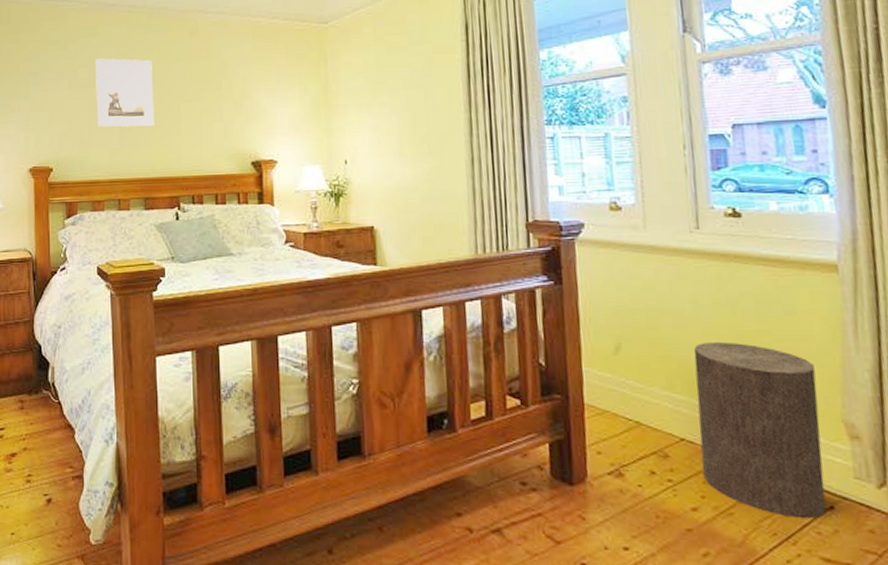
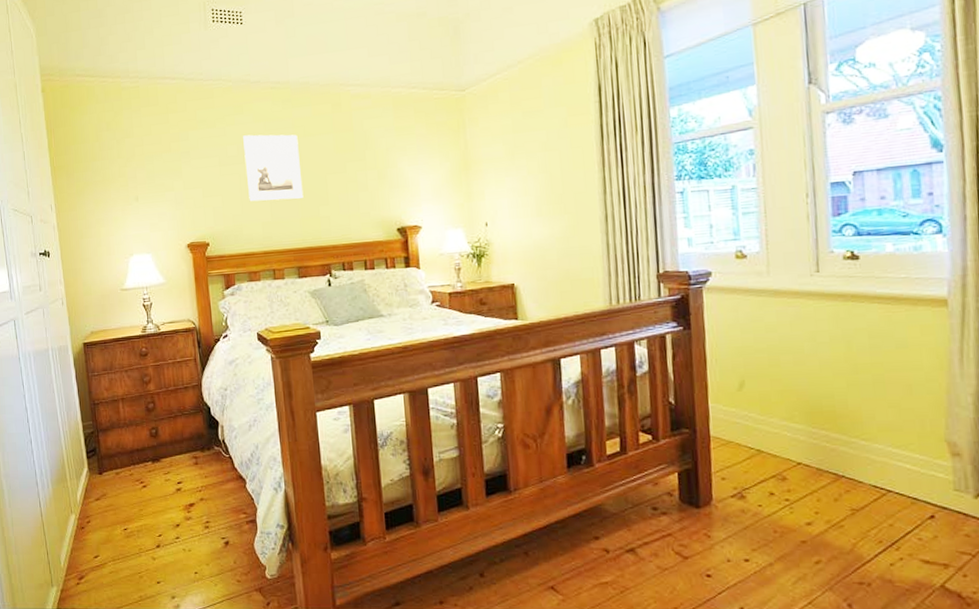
stool: present [693,343,827,519] -> none [811,375,927,528]

